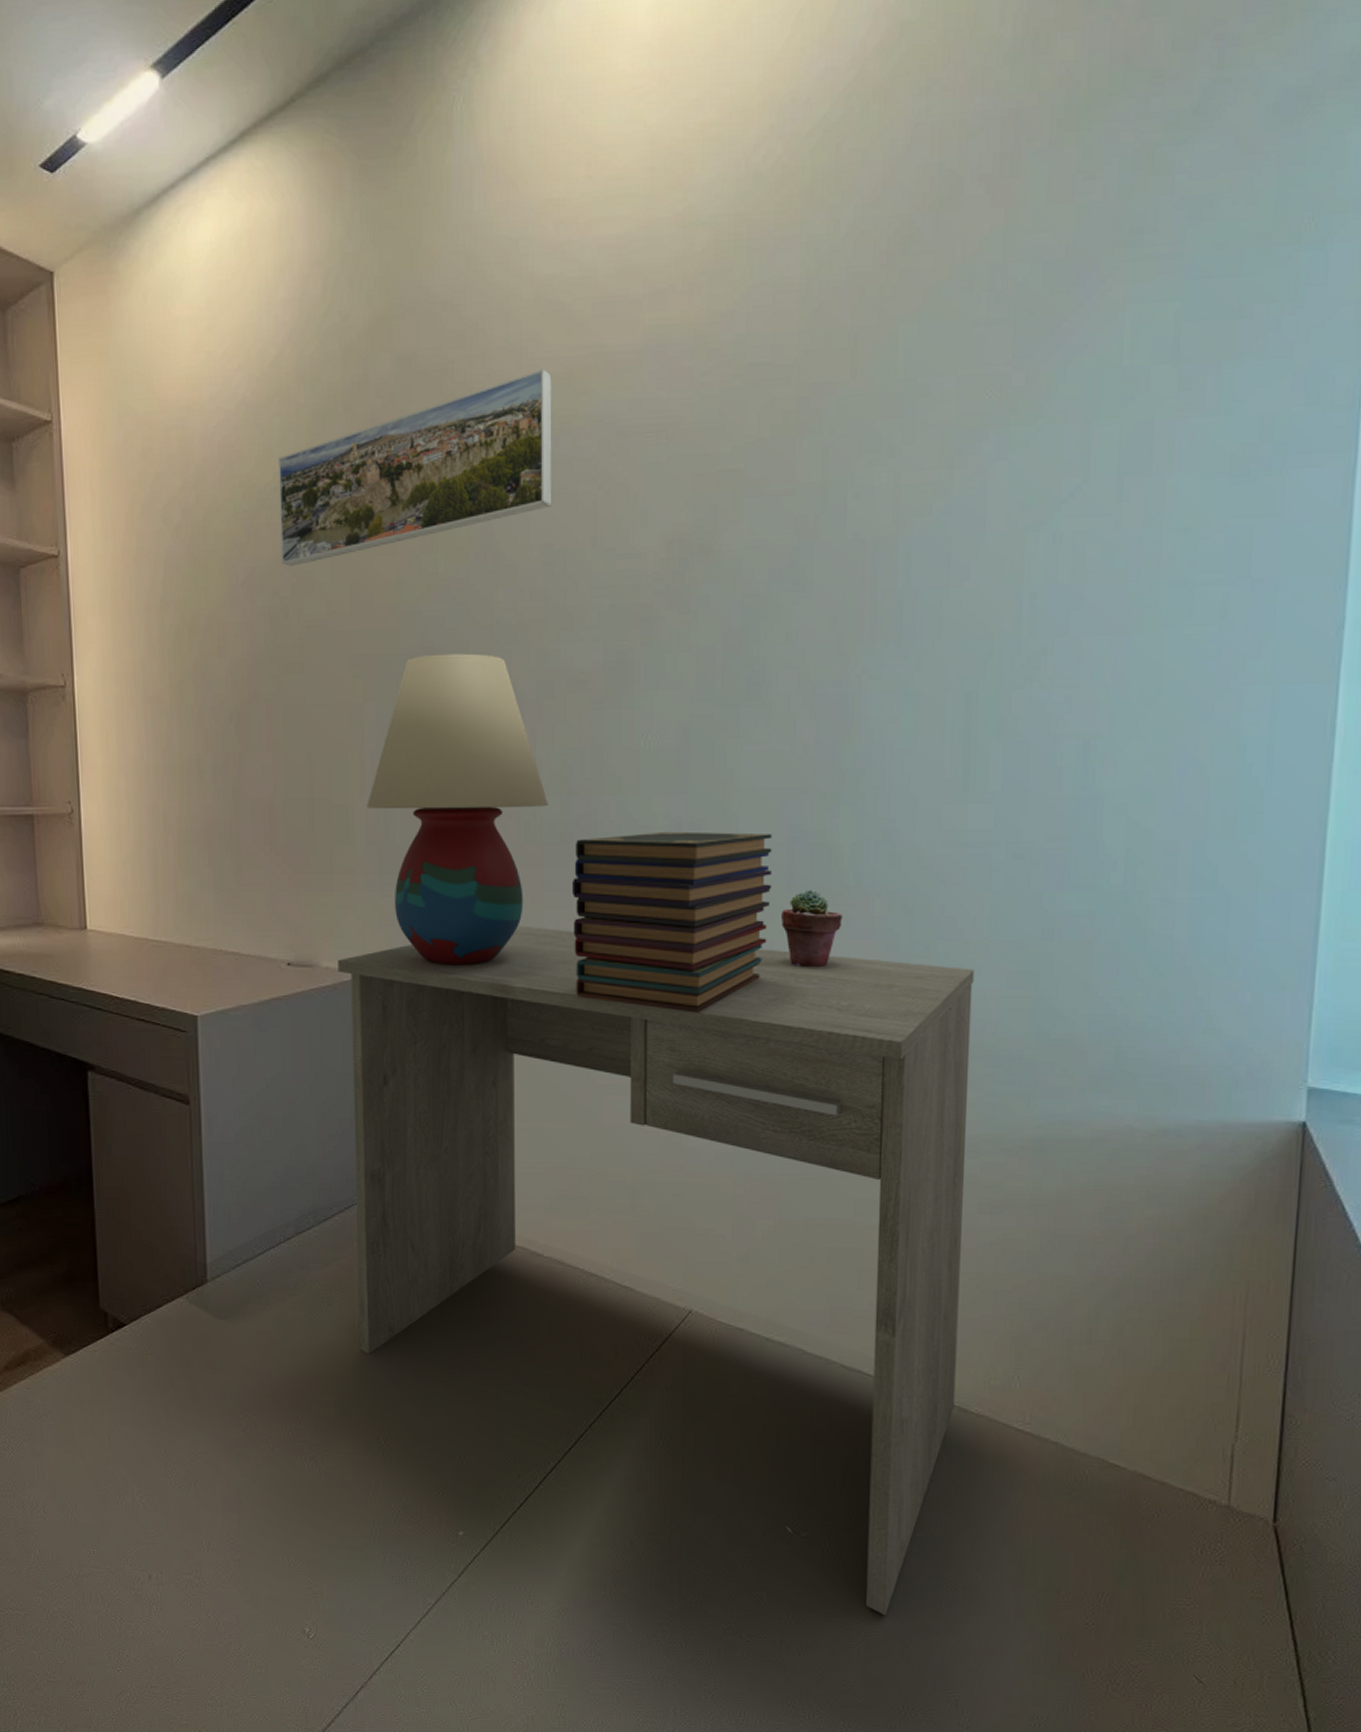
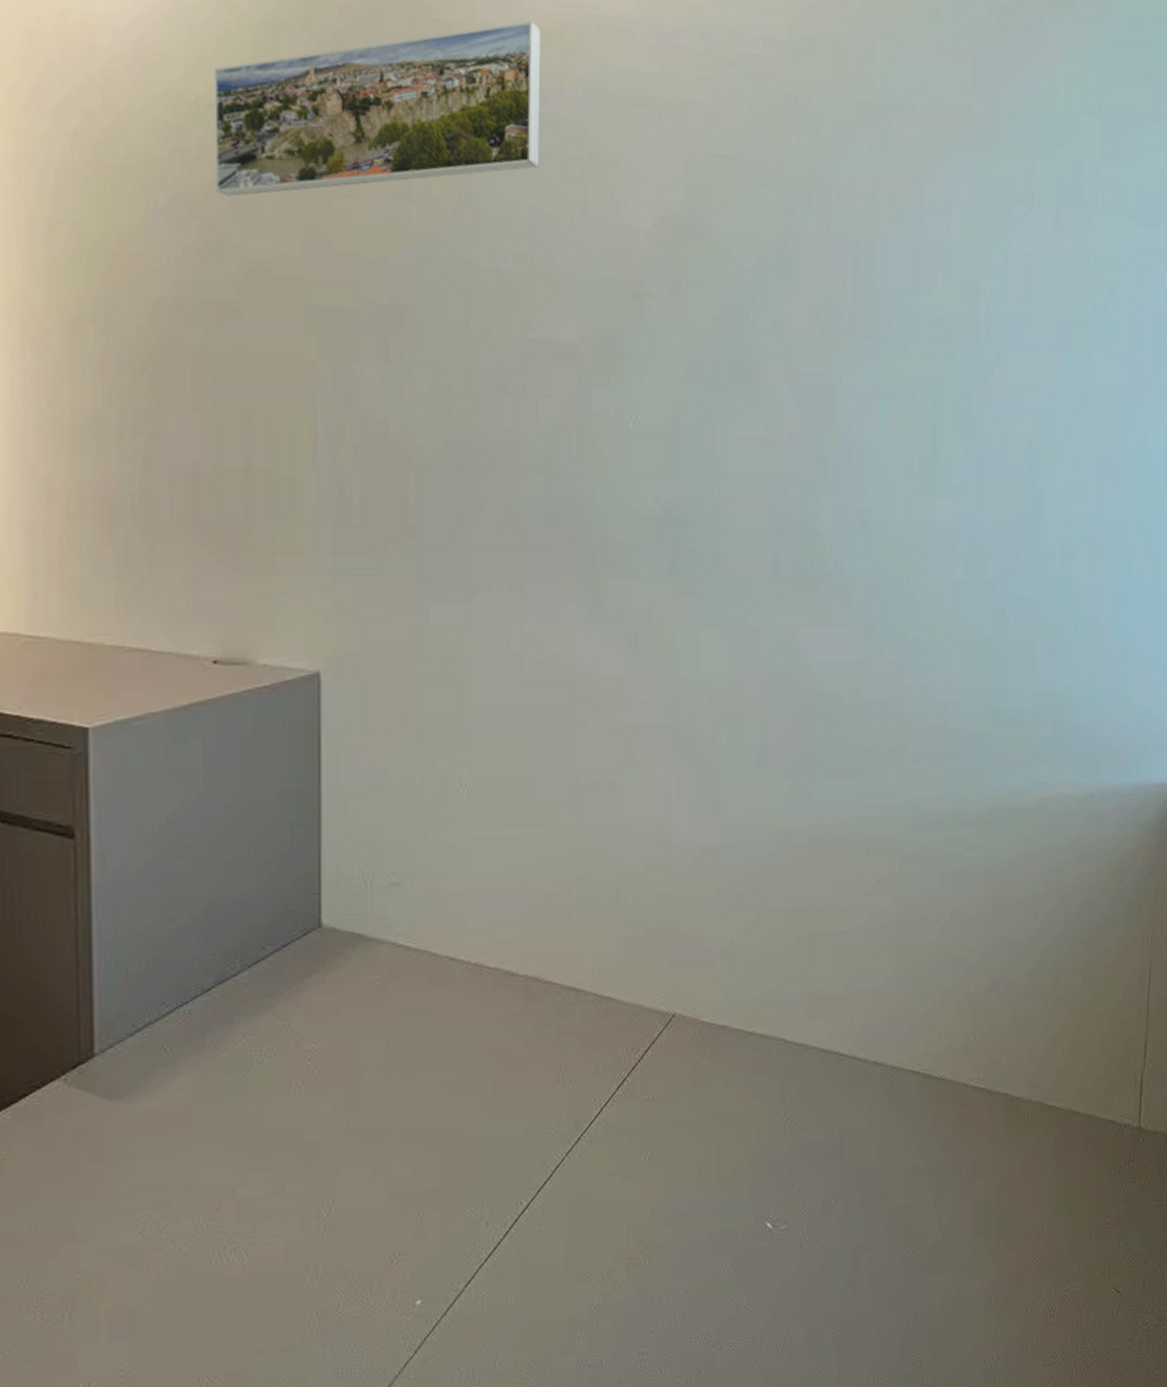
desk: present [338,925,975,1615] -> none [279,614,939,1292]
table lamp: present [367,653,549,966] -> none [319,312,531,660]
book stack: present [571,831,772,1013] -> none [554,516,759,704]
potted succulent: present [781,890,843,968] -> none [767,577,824,655]

